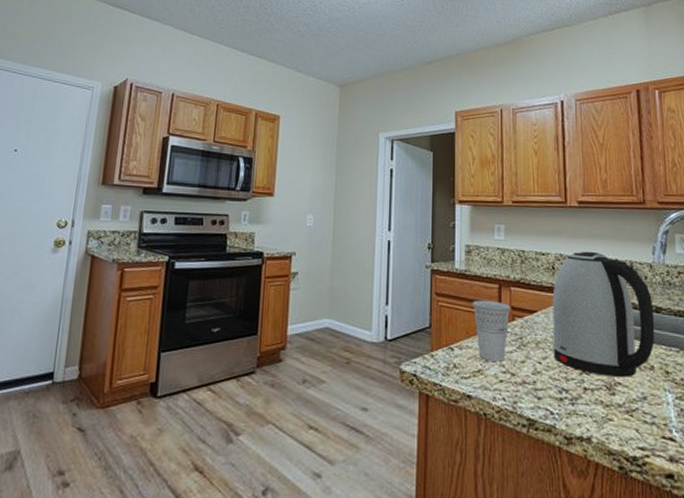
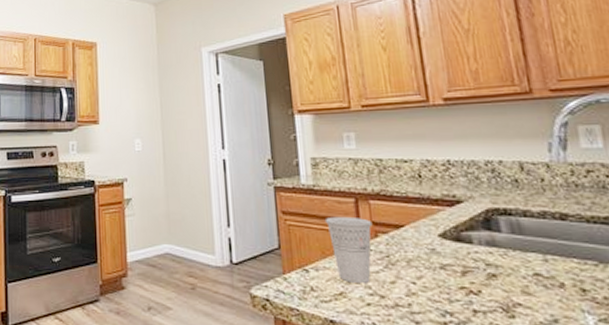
kettle: present [552,251,655,377] -> none [422,154,563,297]

